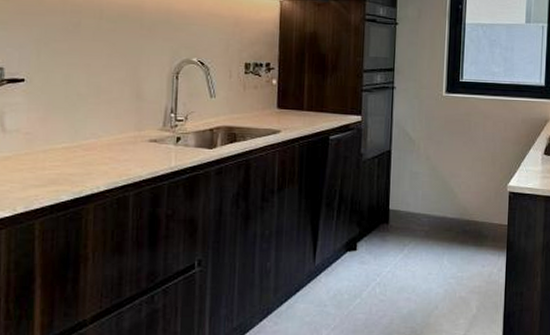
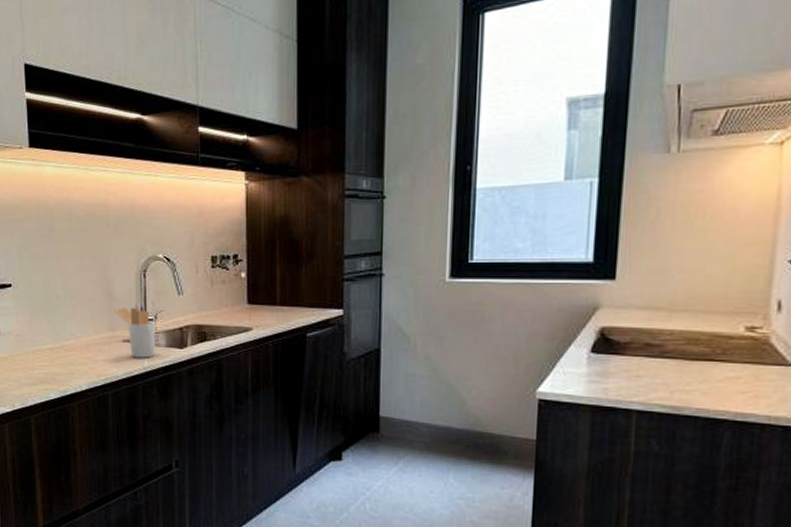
utensil holder: none [142,107,186,158] -> present [114,307,156,358]

